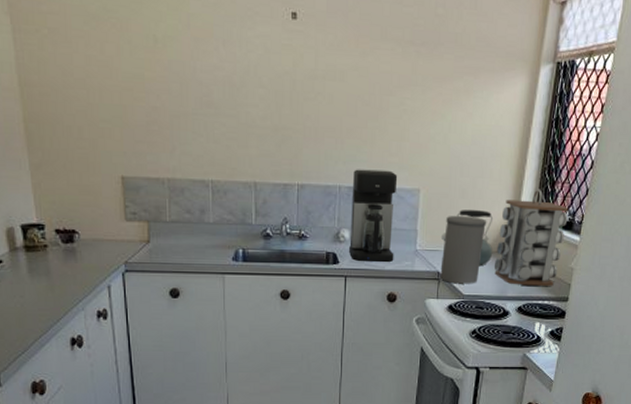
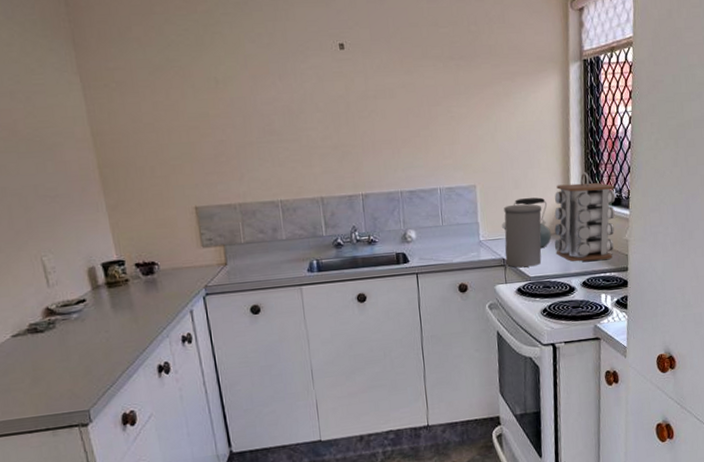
coffee maker: present [348,169,398,262] -> none [412,172,461,258]

